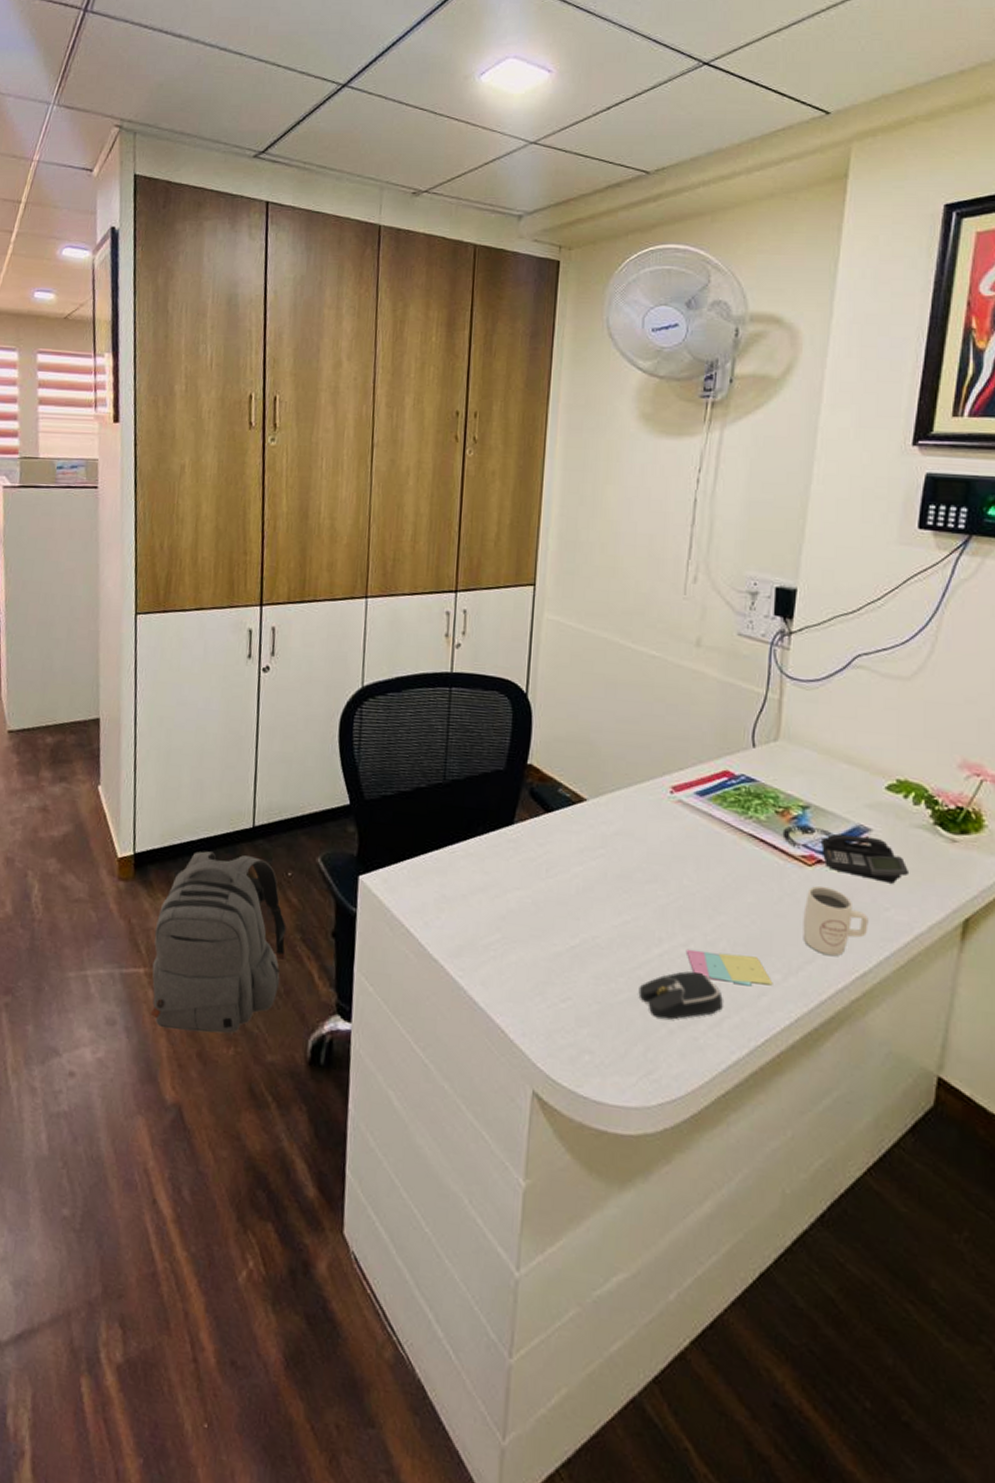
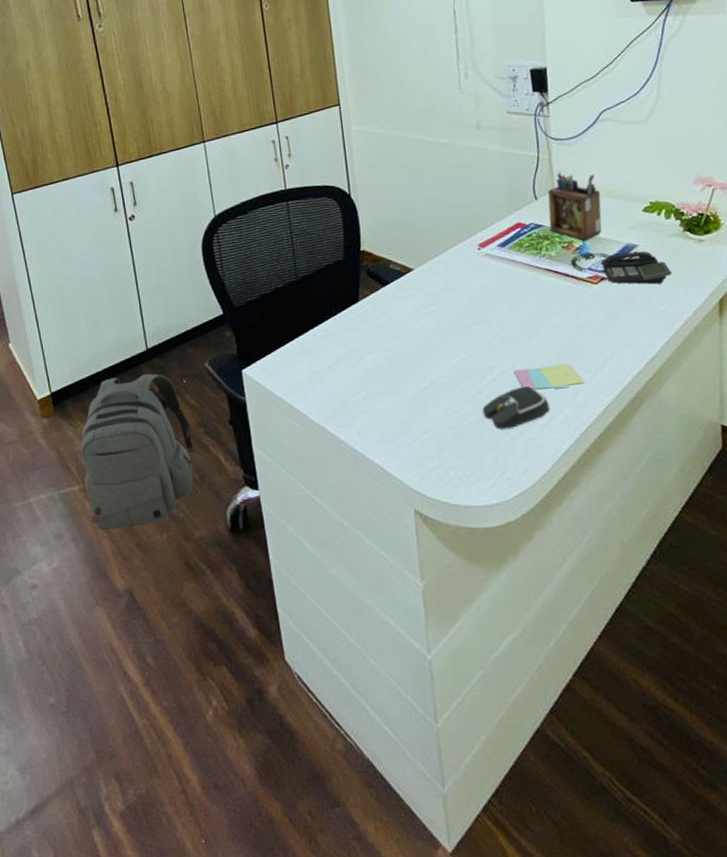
desk organizer: none [764,719,835,811] -> present [548,171,602,241]
mug: present [803,885,869,957] -> none [597,297,649,351]

